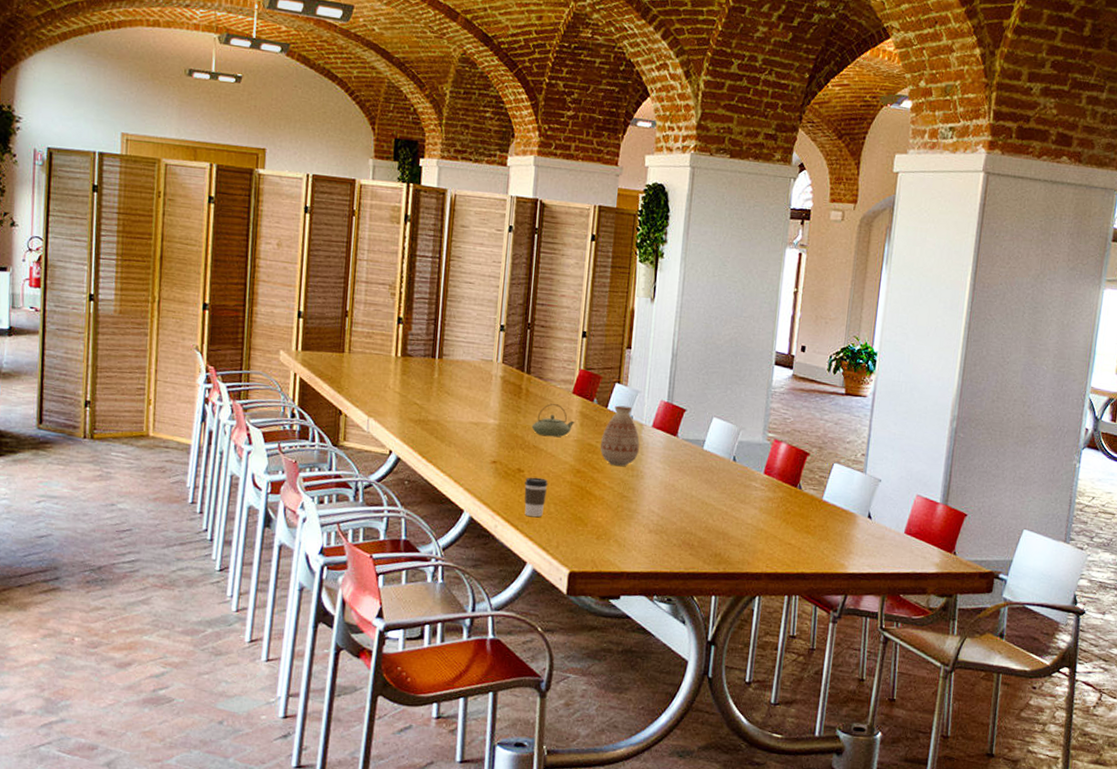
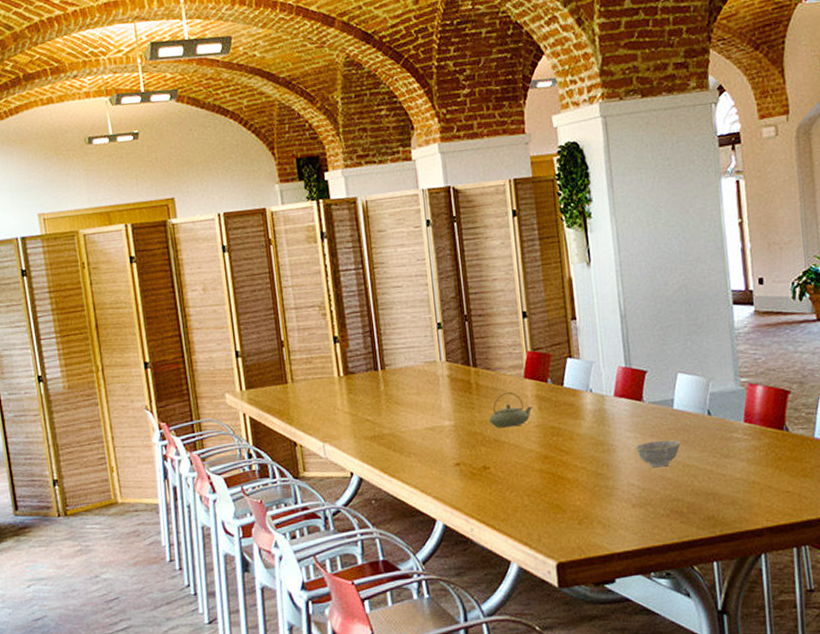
coffee cup: present [524,477,548,518] -> none [493,471,518,514]
vase: present [600,405,640,466] -> none [563,379,605,444]
bowl: none [661,475,704,501] -> present [635,440,681,468]

